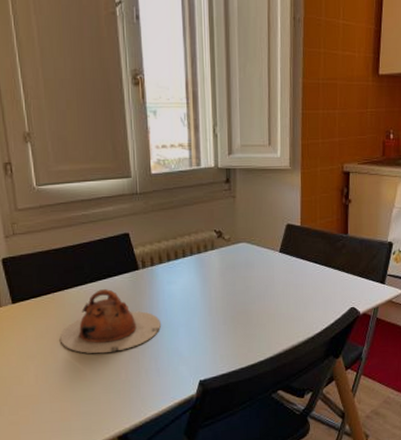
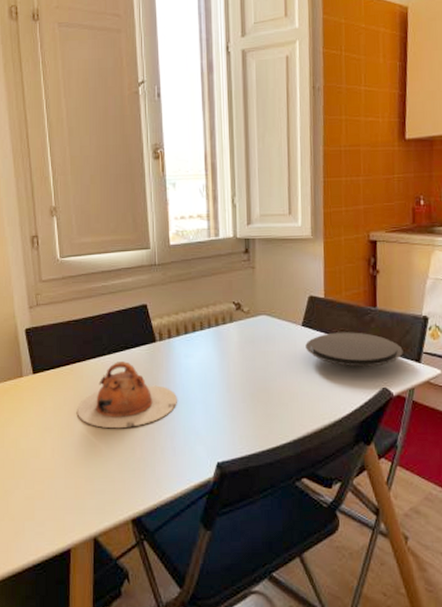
plate: none [283,257,370,289] -> present [305,332,403,367]

